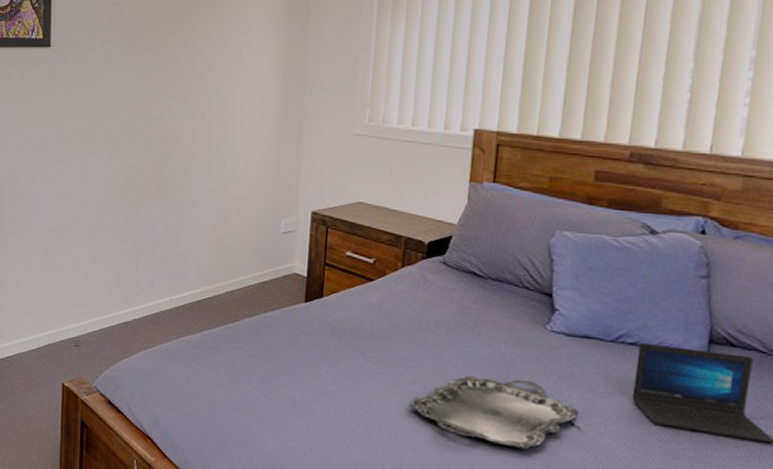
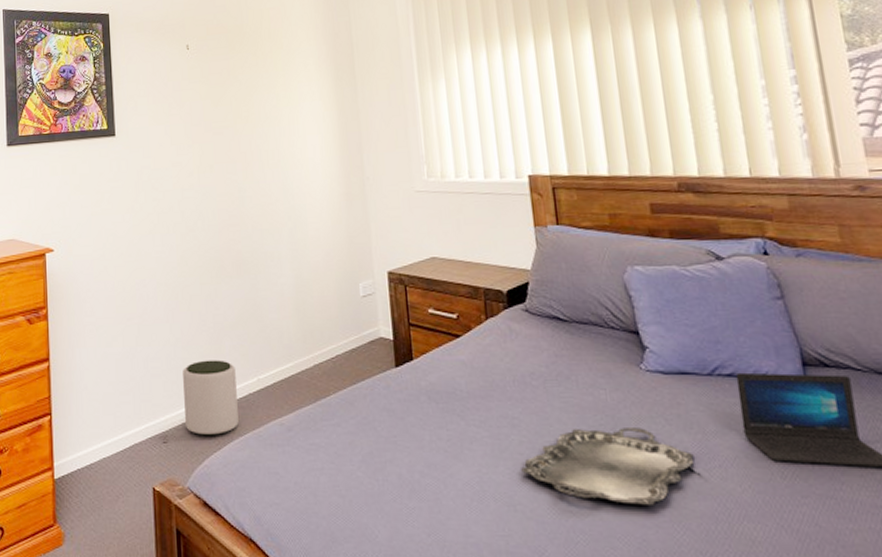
plant pot: none [97,276,150,345] -> present [183,360,239,436]

